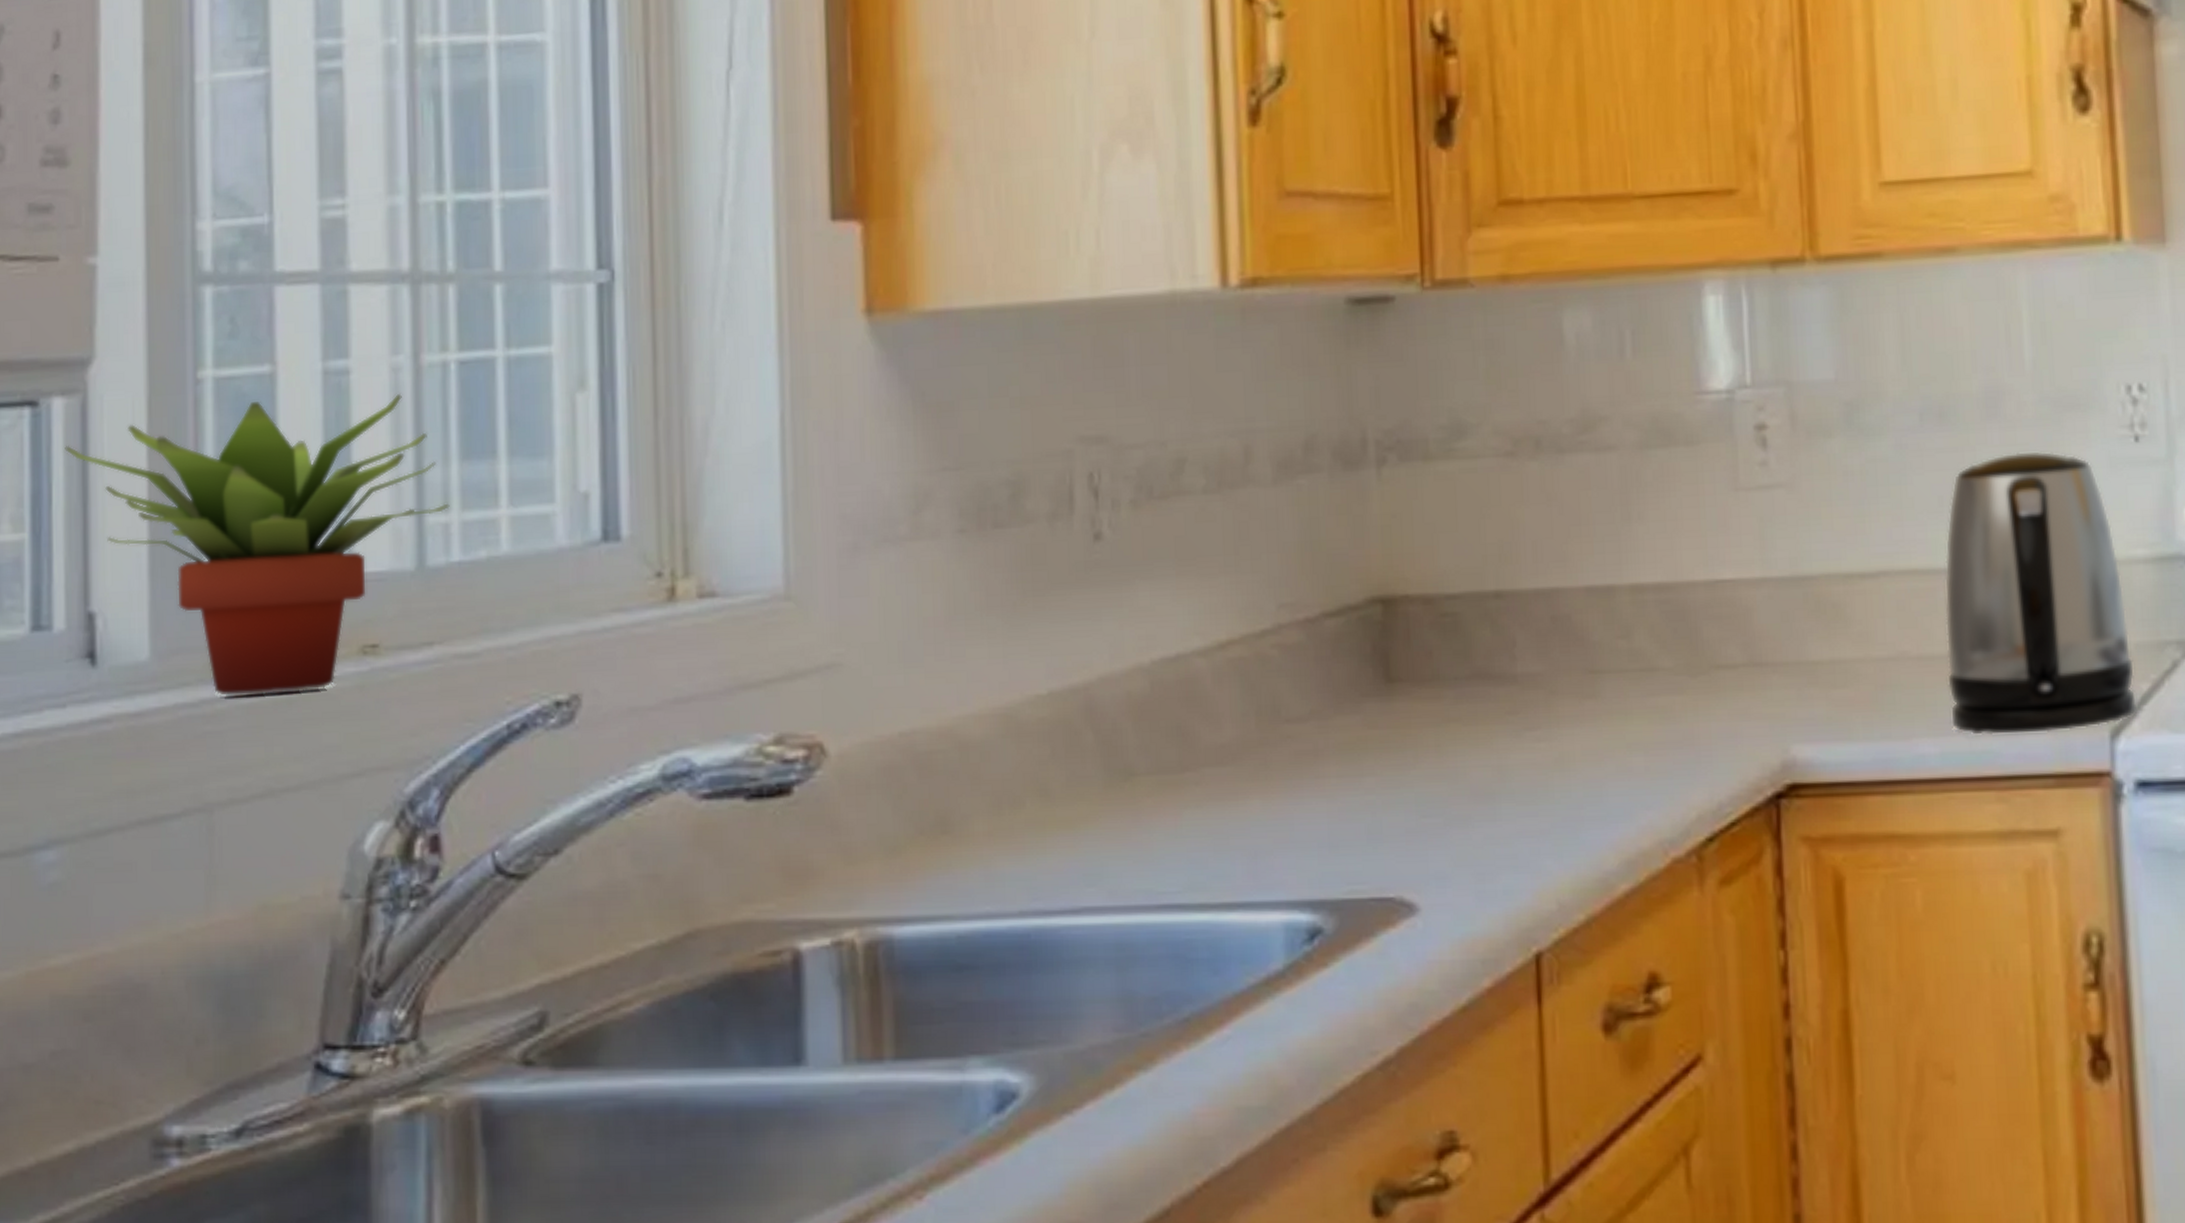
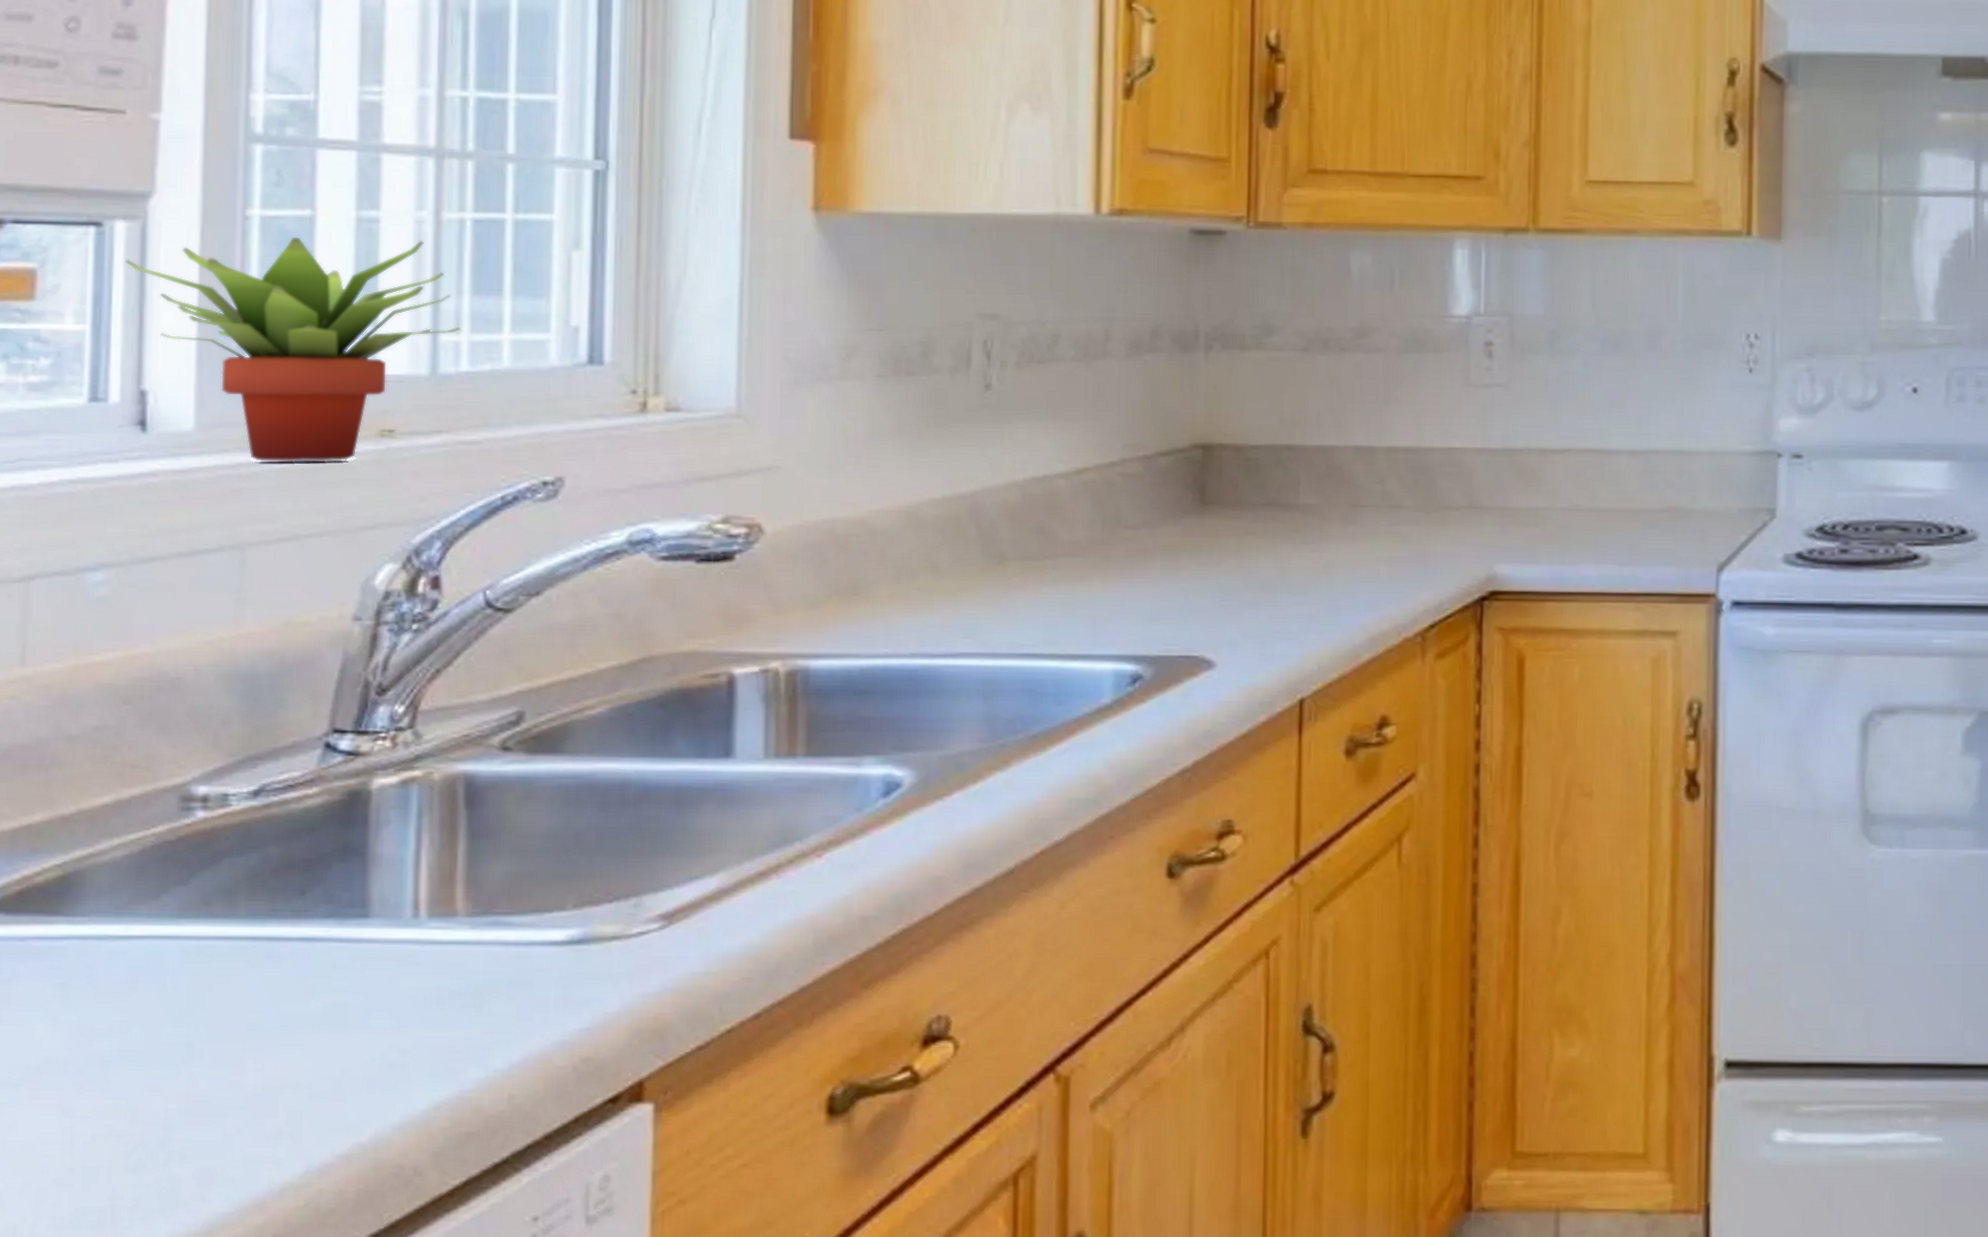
kettle: present [1945,451,2138,735] -> none [1608,374,1737,565]

